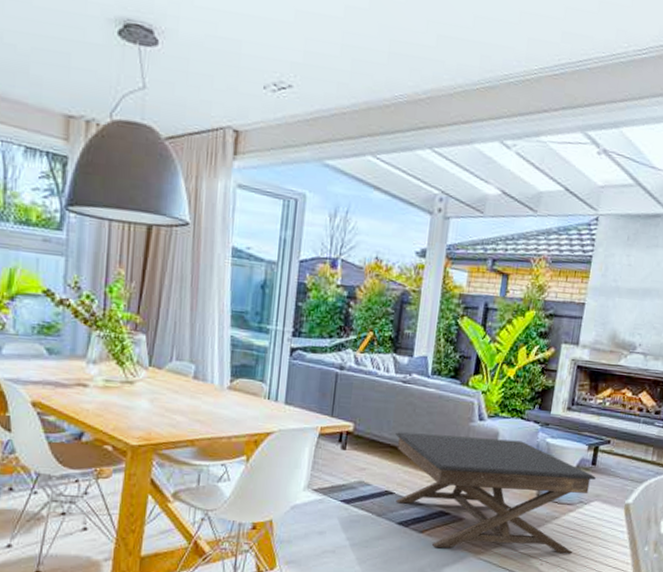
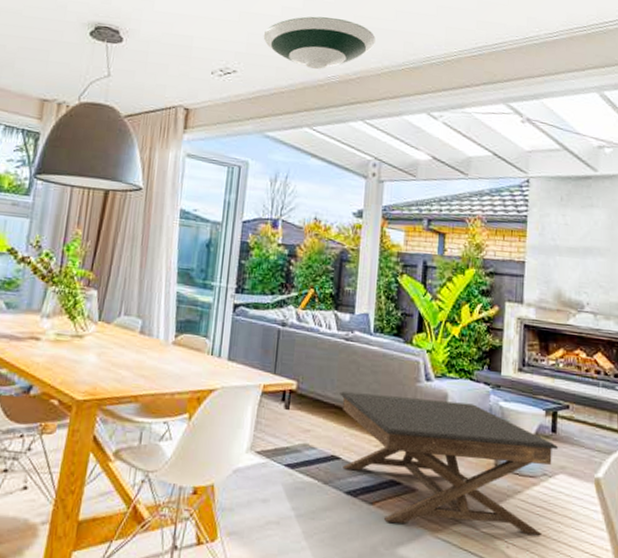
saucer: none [323,19,450,87] -> present [263,16,376,70]

